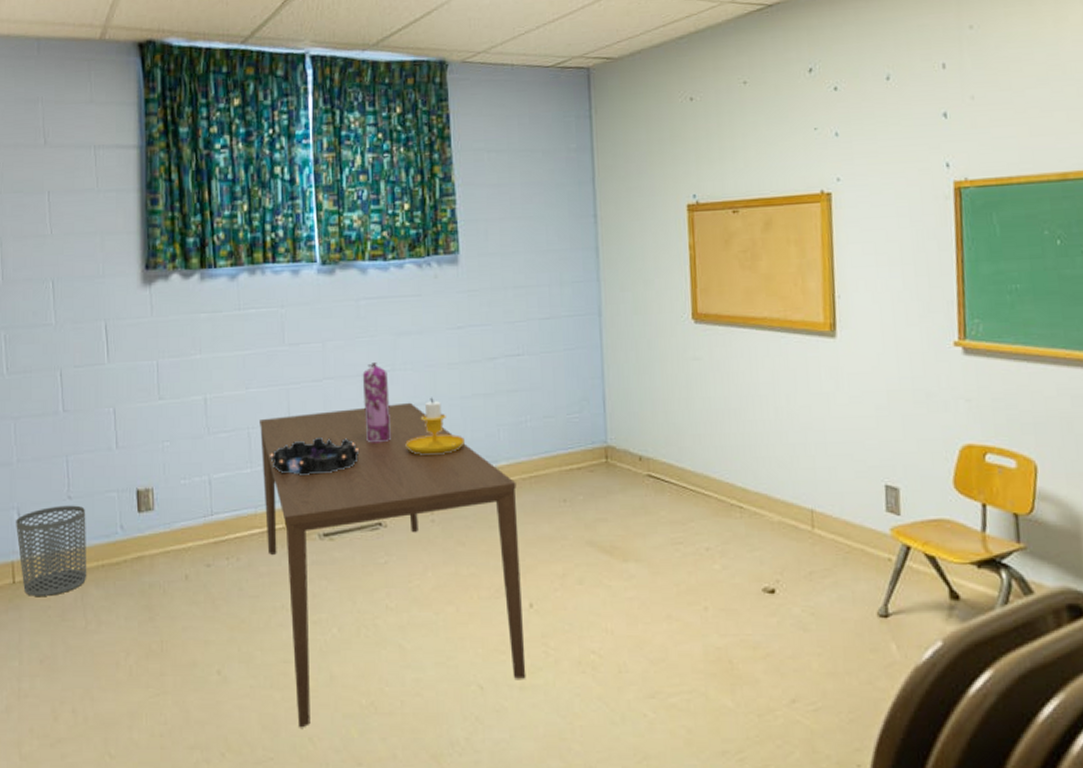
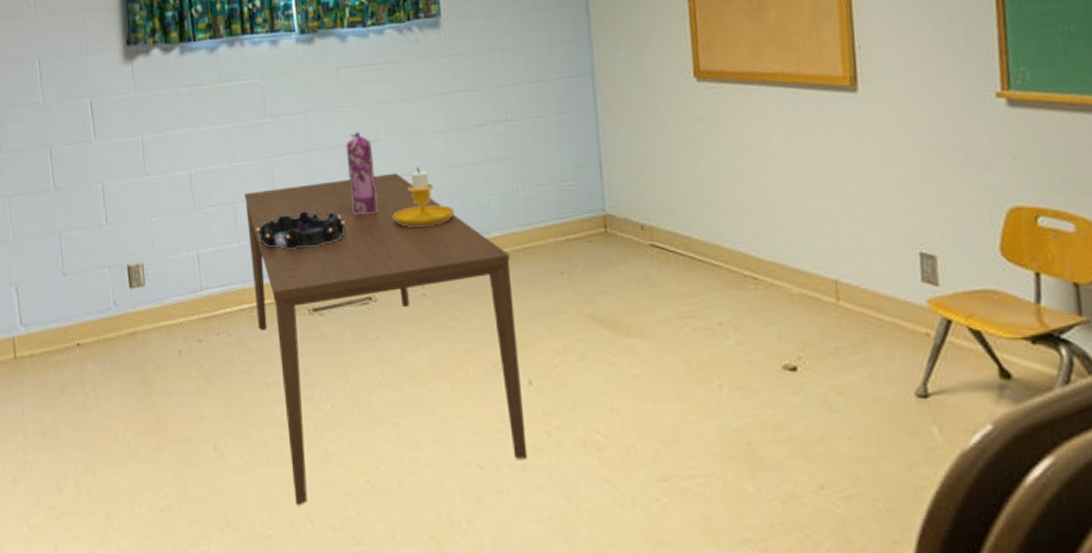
waste bin: present [16,505,87,596] -> none [15,281,84,371]

